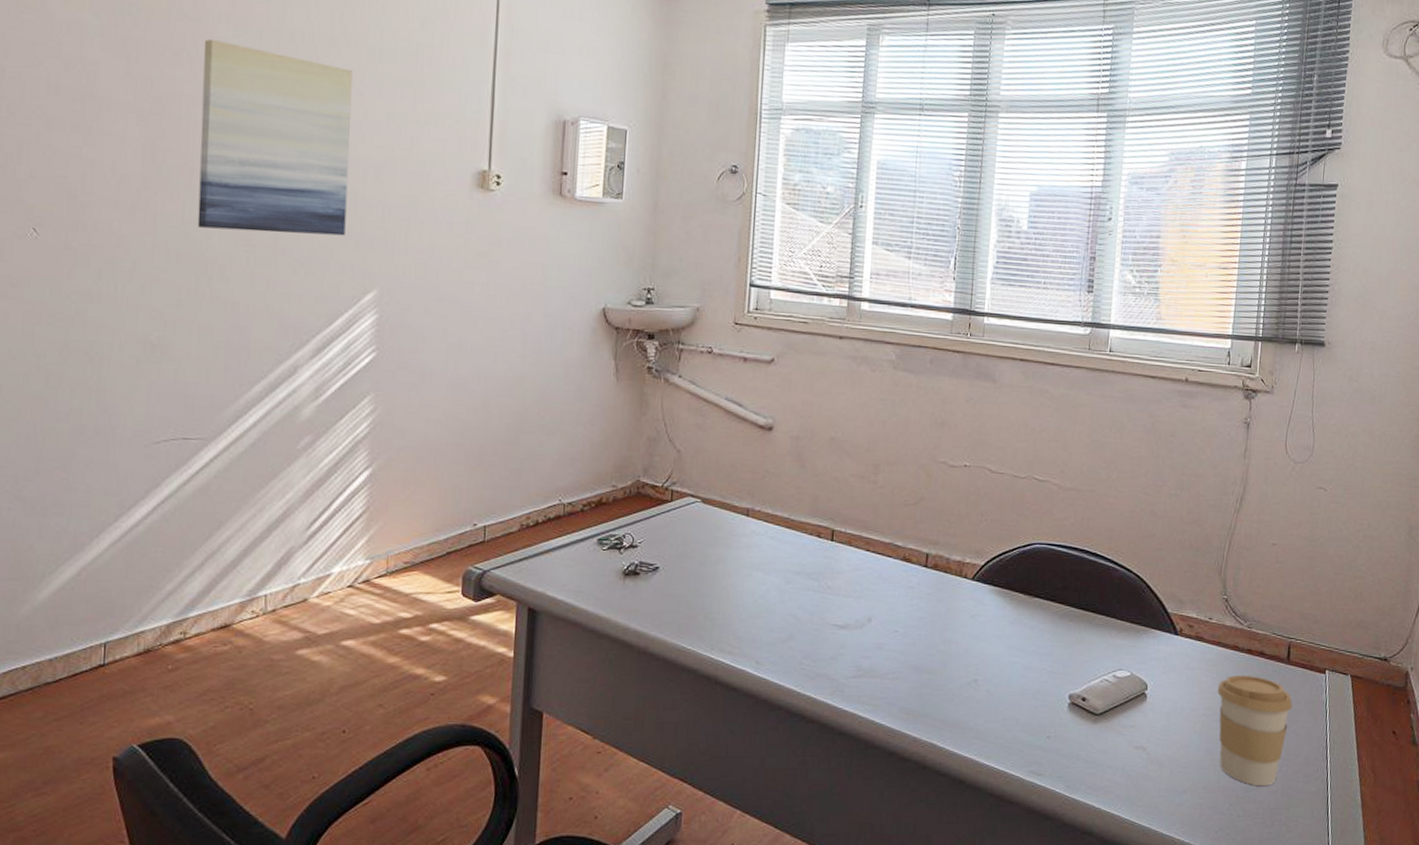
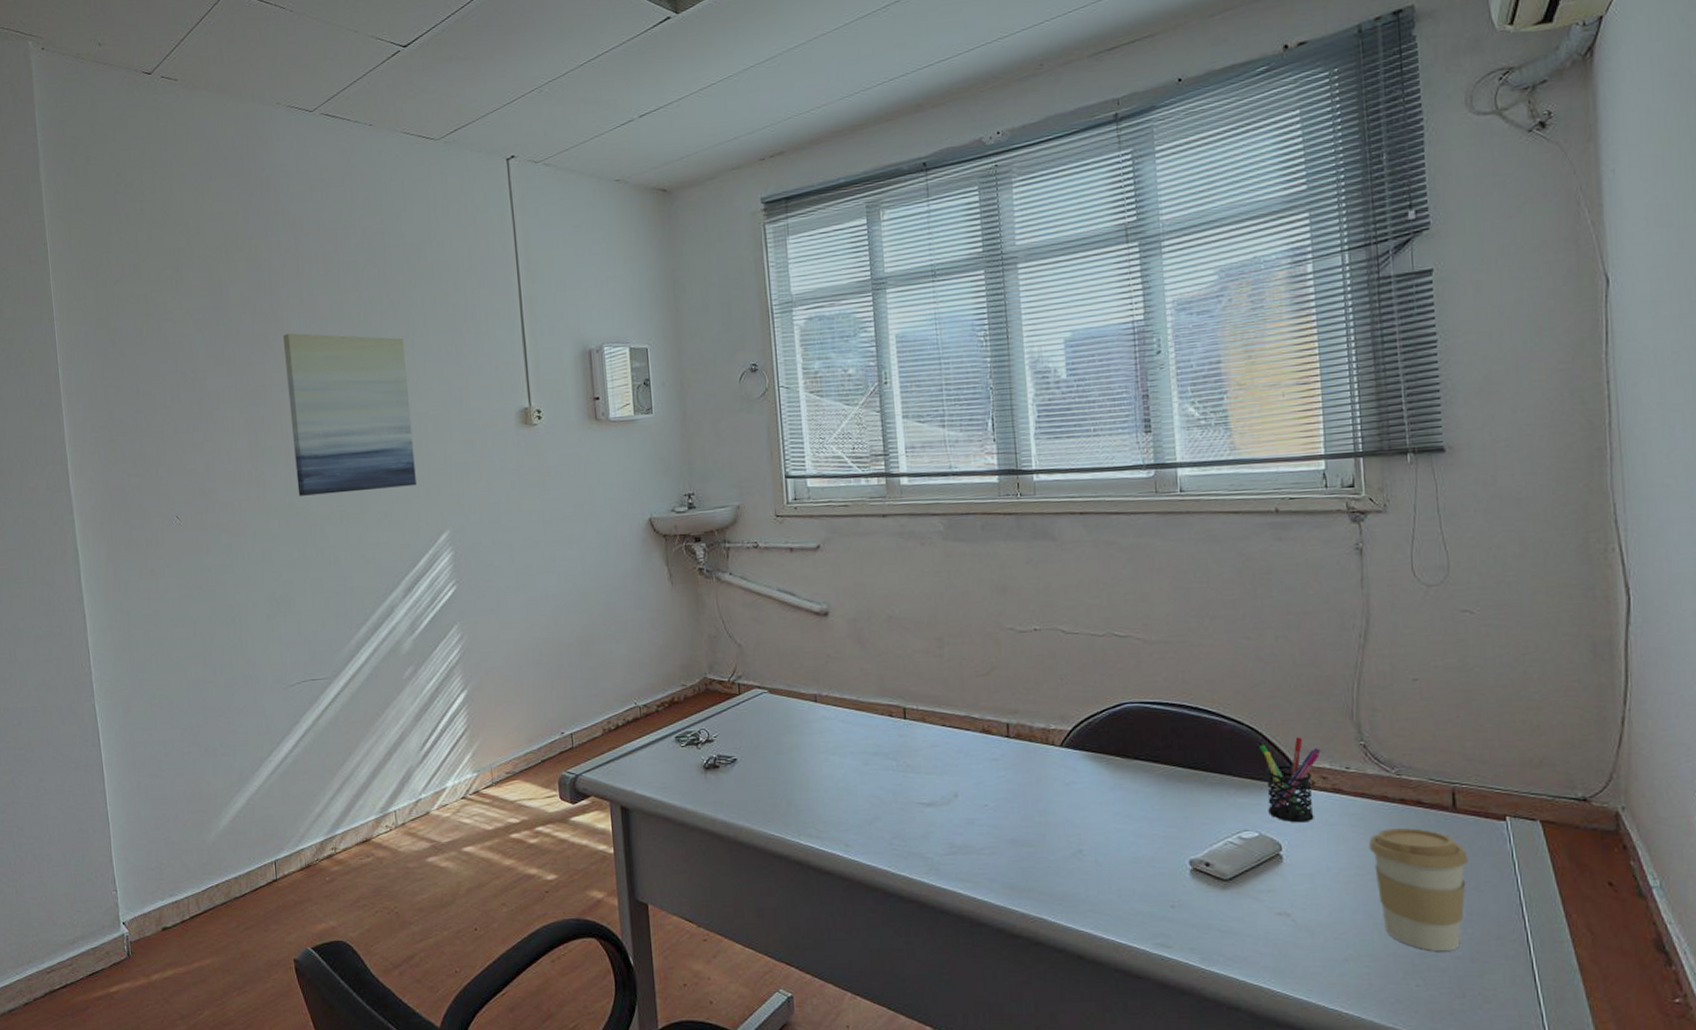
pen holder: none [1141,588,1192,666] -> present [1259,737,1321,823]

